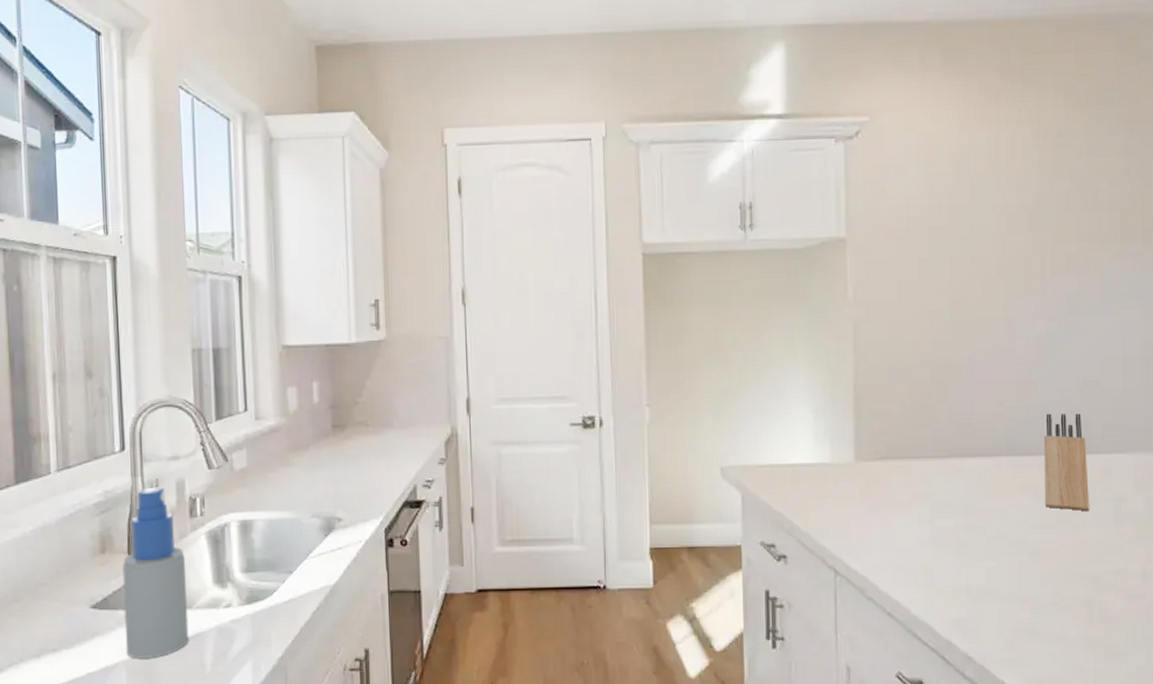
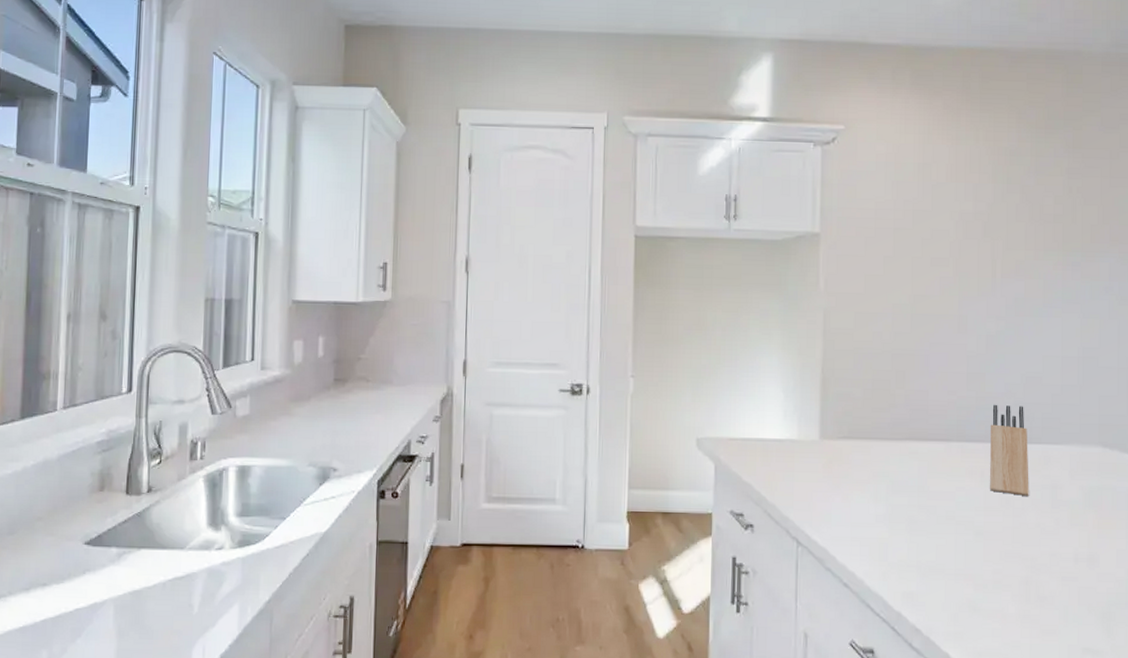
spray bottle: present [122,487,189,658] -> none [115,429,183,596]

